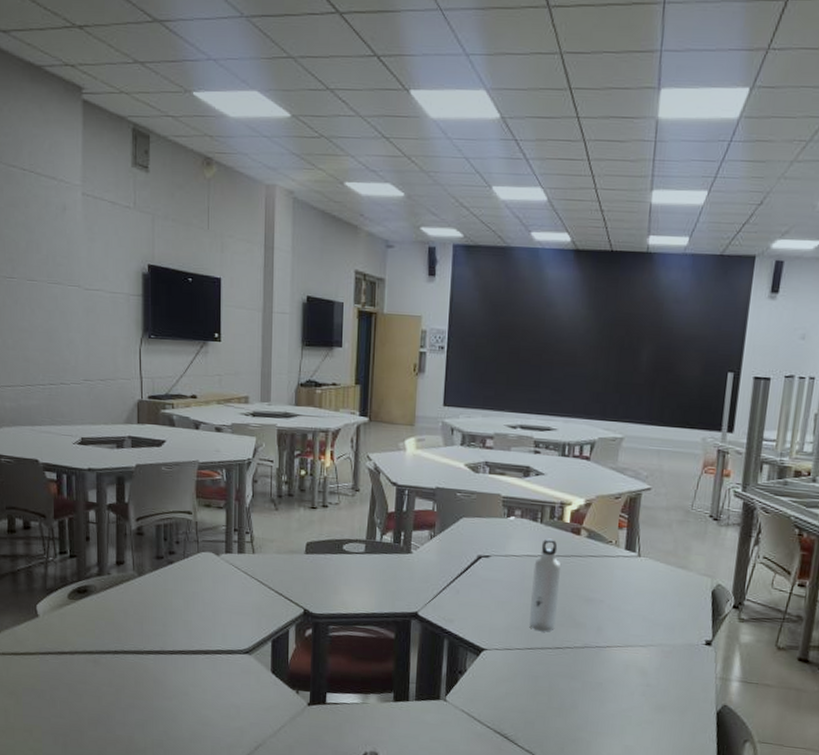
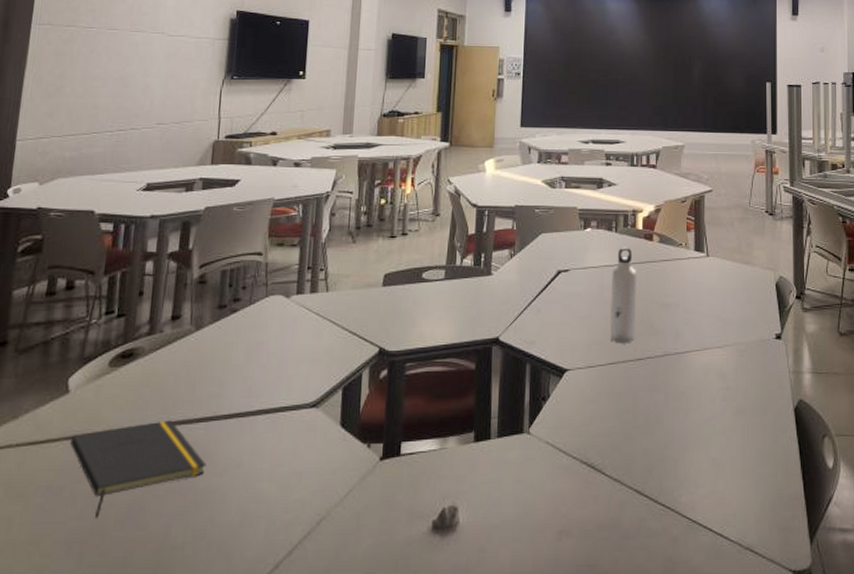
notepad: none [45,649,158,719] -> present [70,420,207,519]

